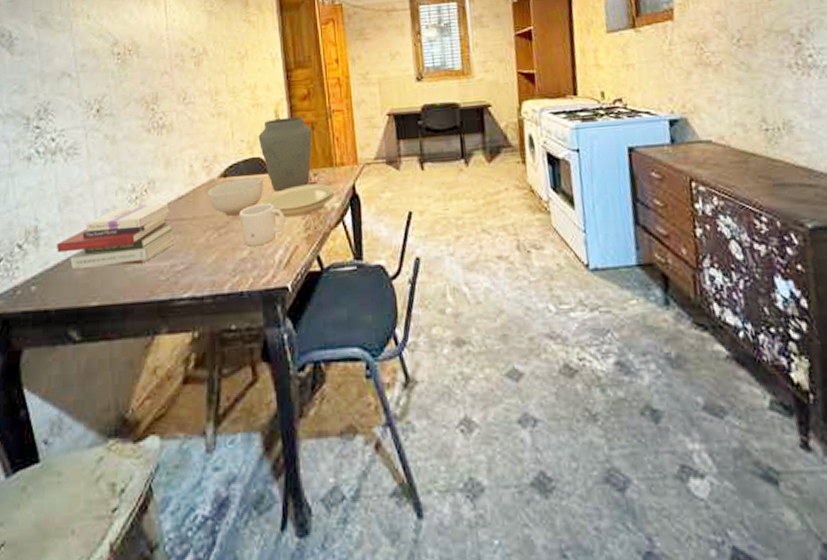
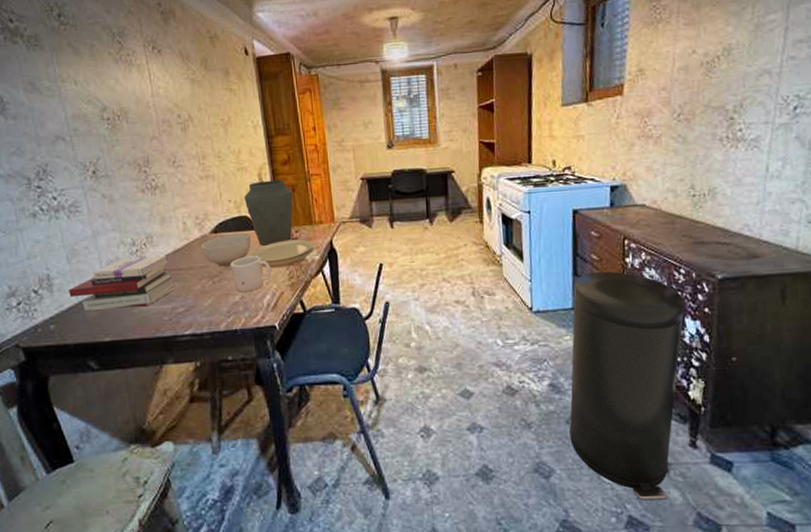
pedal bin: none [636,219,782,525] -> present [569,271,685,501]

